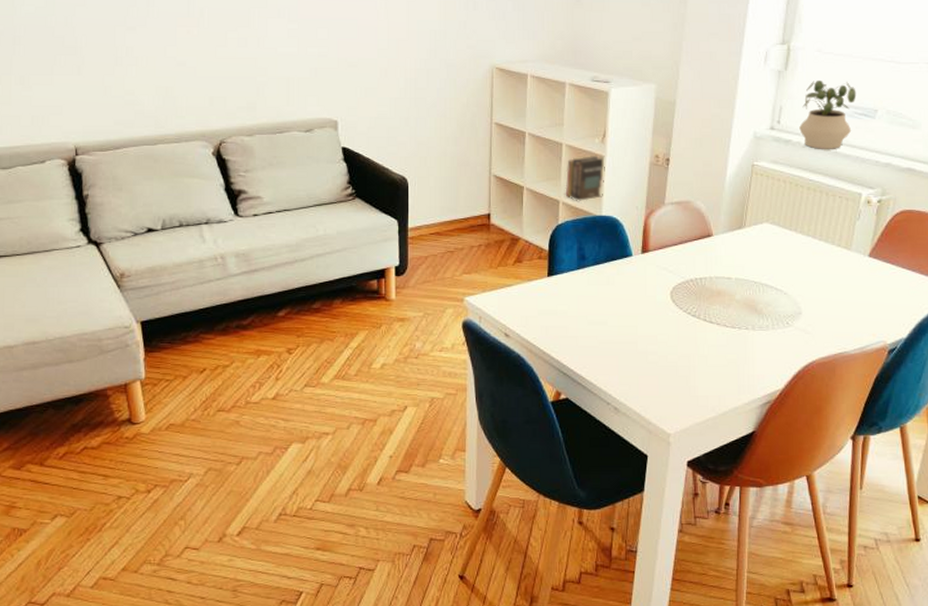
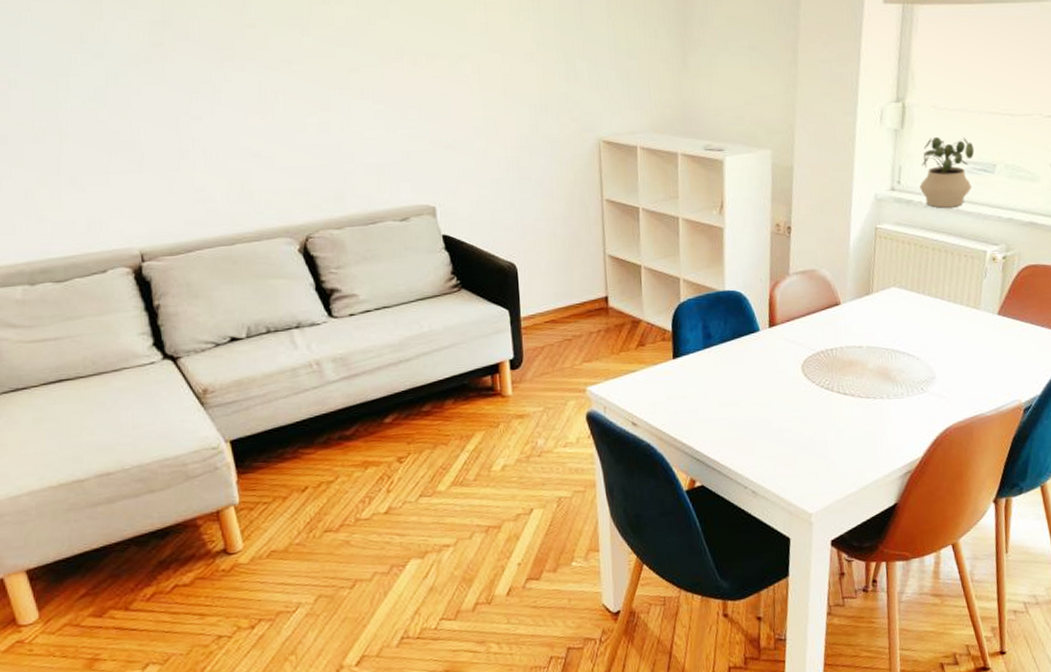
books: present [565,154,605,201] -> none [684,227,725,277]

